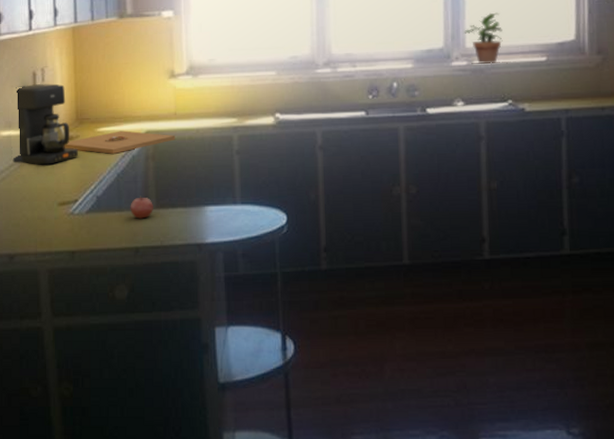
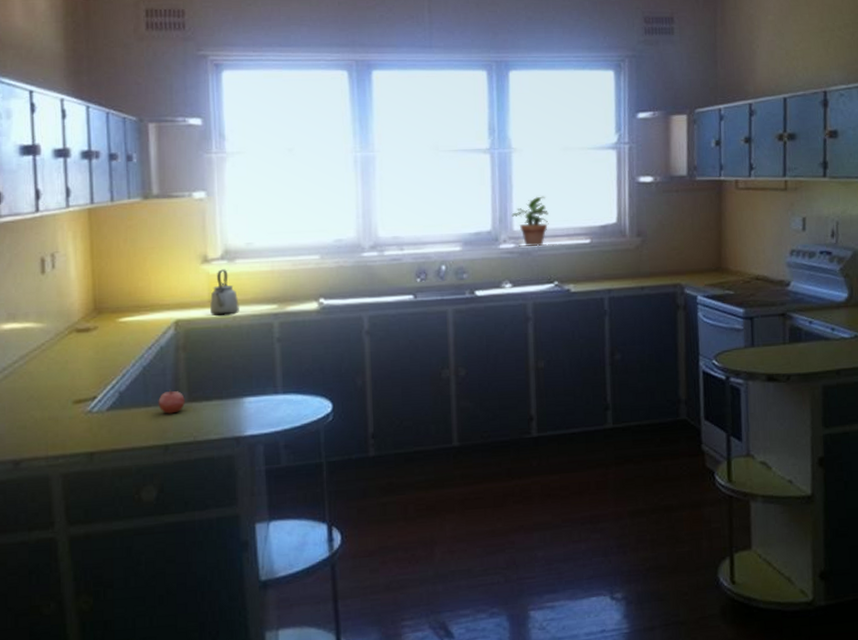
coffee maker: present [12,83,78,165] -> none [17,270,96,360]
platter: present [65,130,176,154] -> none [81,320,210,346]
kettle: none [176,84,202,129] -> present [210,269,239,317]

